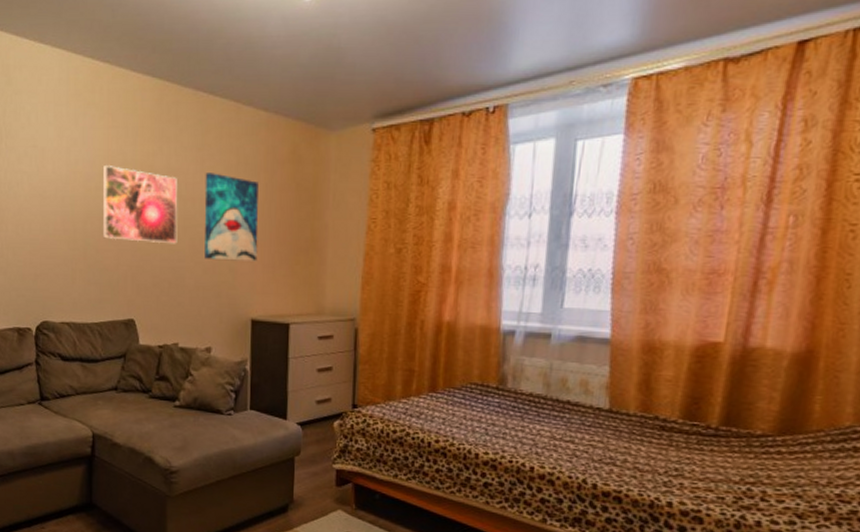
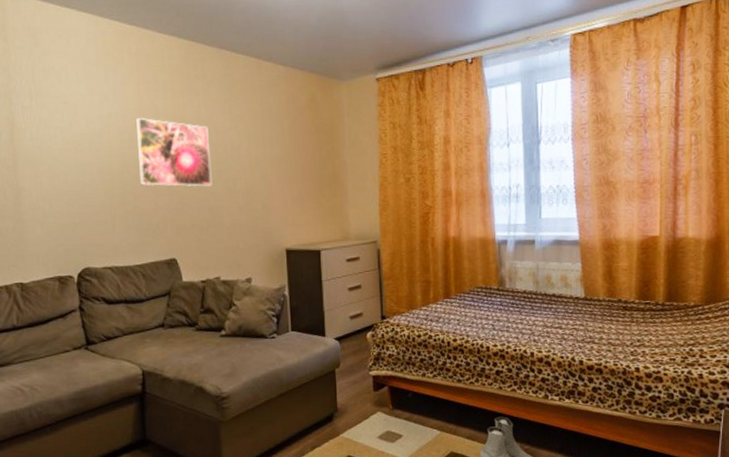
wall art: present [204,173,259,262] -> none [233,121,287,199]

